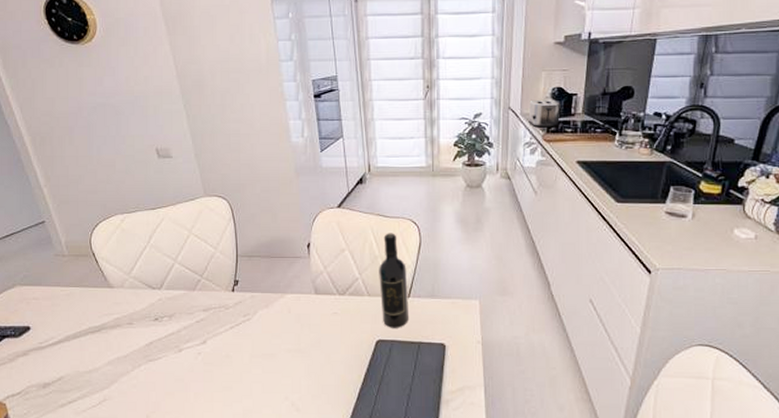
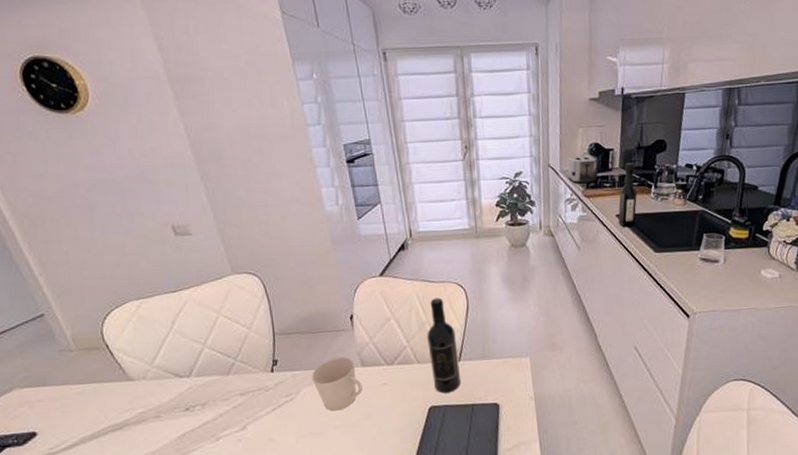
cup: none [268,283,314,335] -> present [312,357,363,411]
bottle: none [579,109,600,175] -> present [618,163,637,228]

